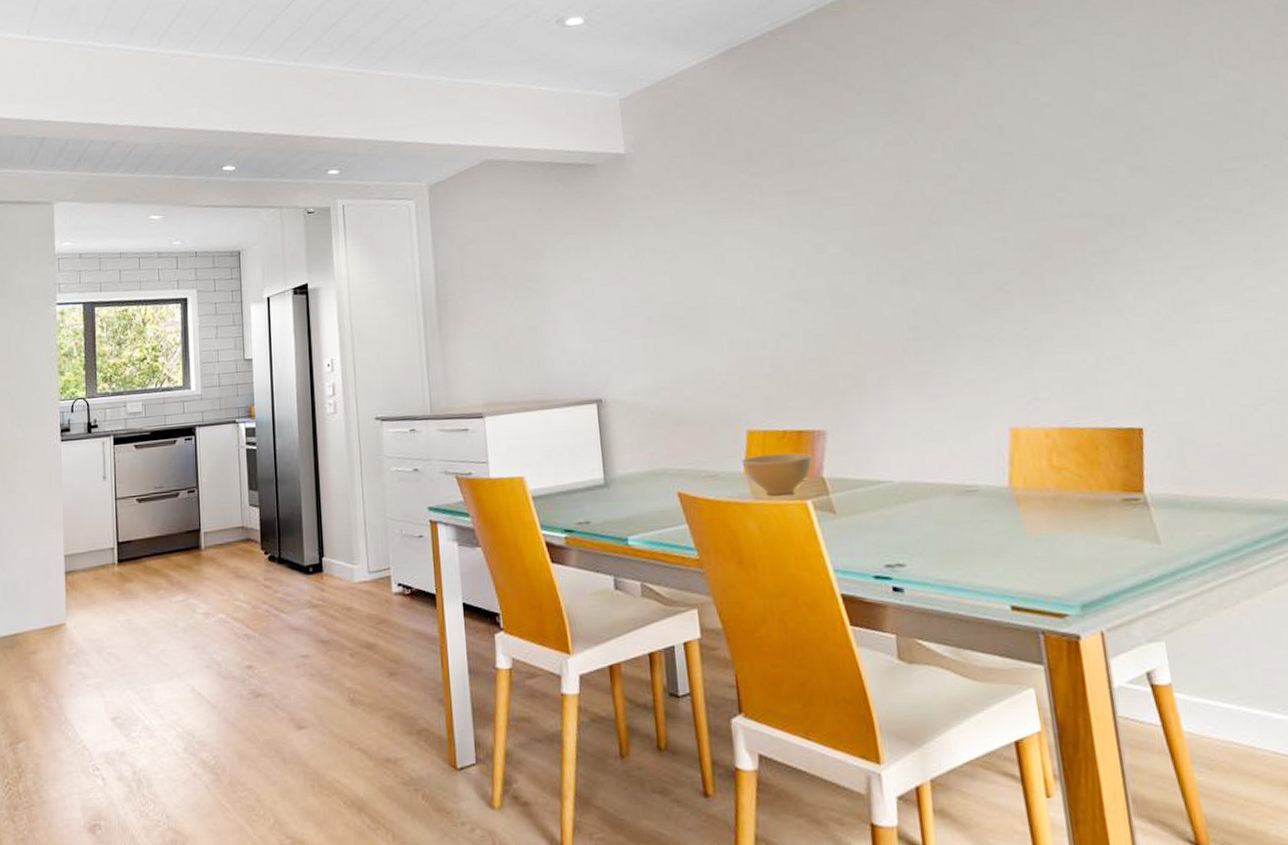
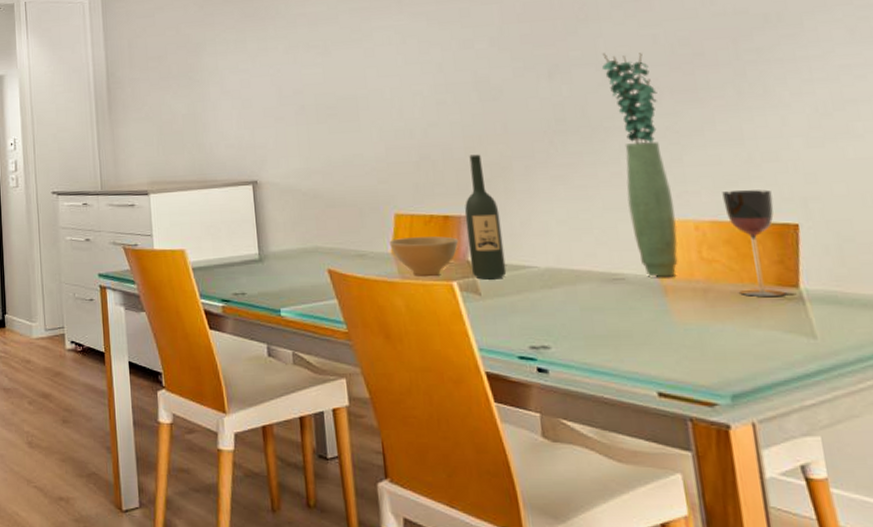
wine bottle: none [818,365,862,497] -> present [464,154,507,280]
vase: none [953,256,1030,488] -> present [601,53,678,278]
wineglass: none [1071,394,1132,504] -> present [722,189,787,298]

